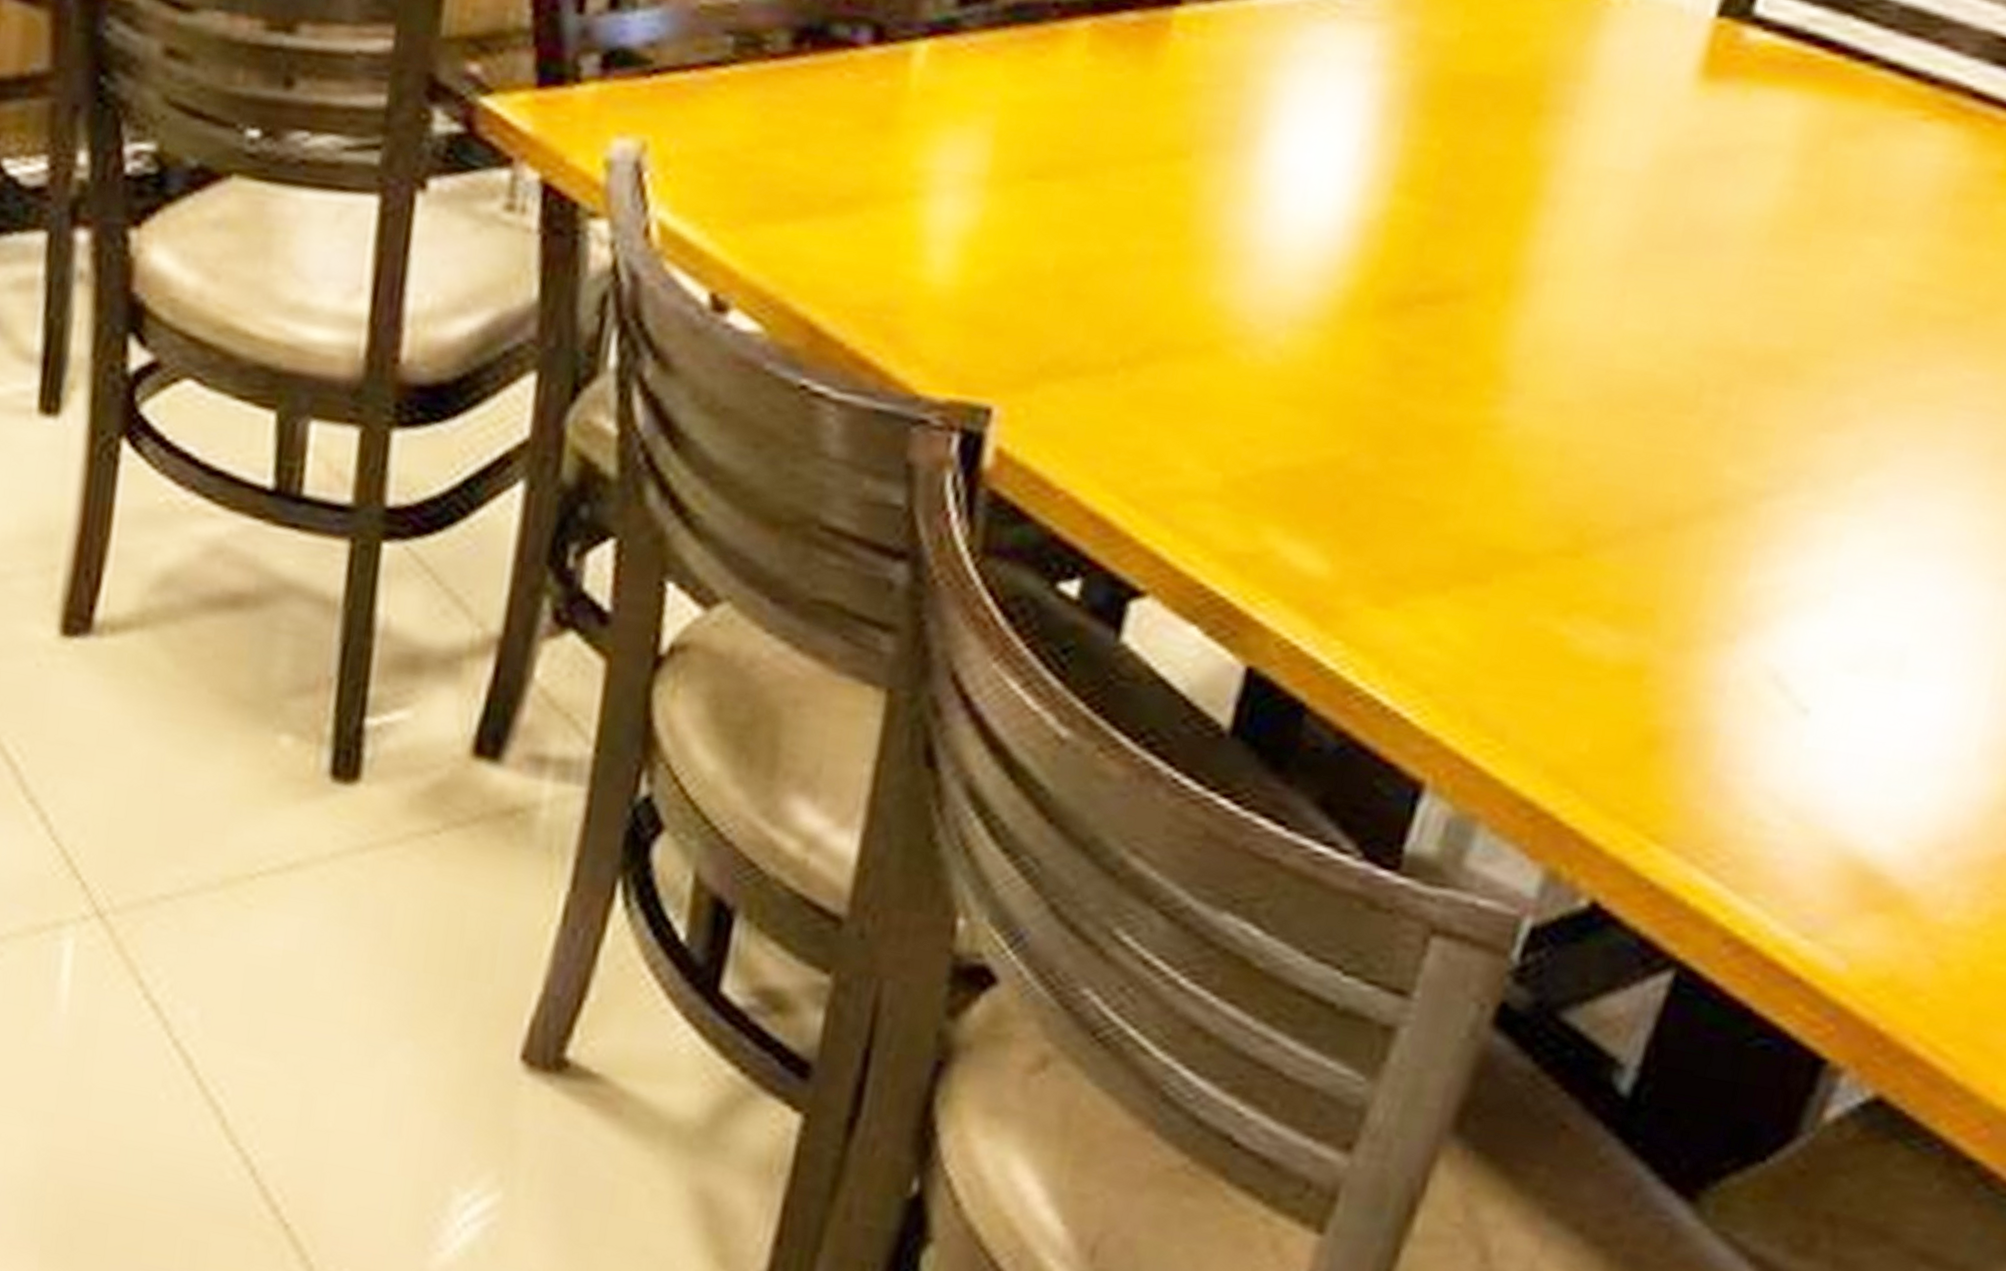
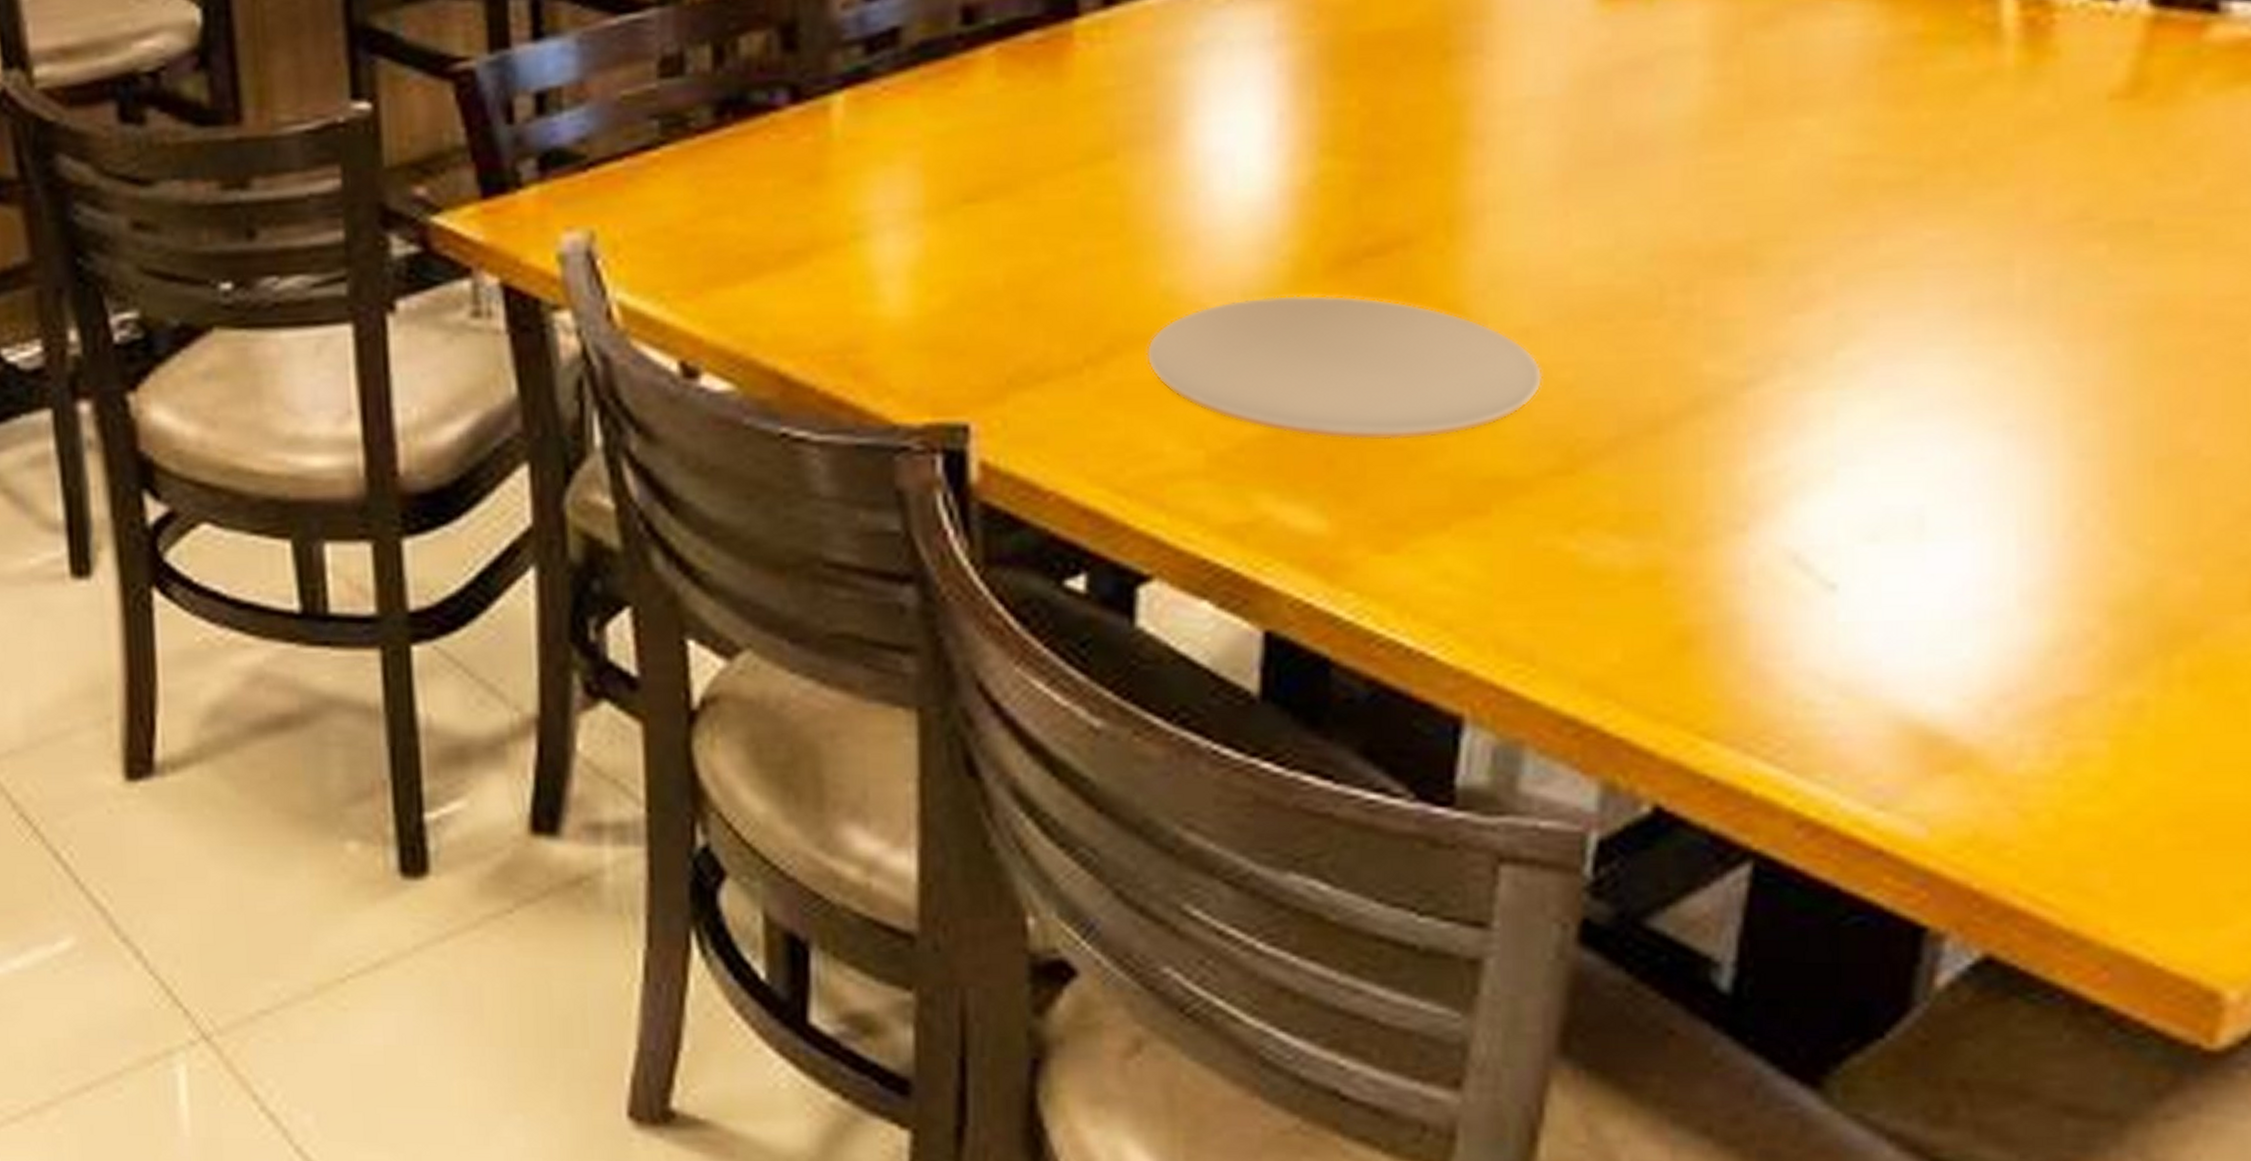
plate: none [1183,326,1569,498] -> present [1147,295,1542,440]

